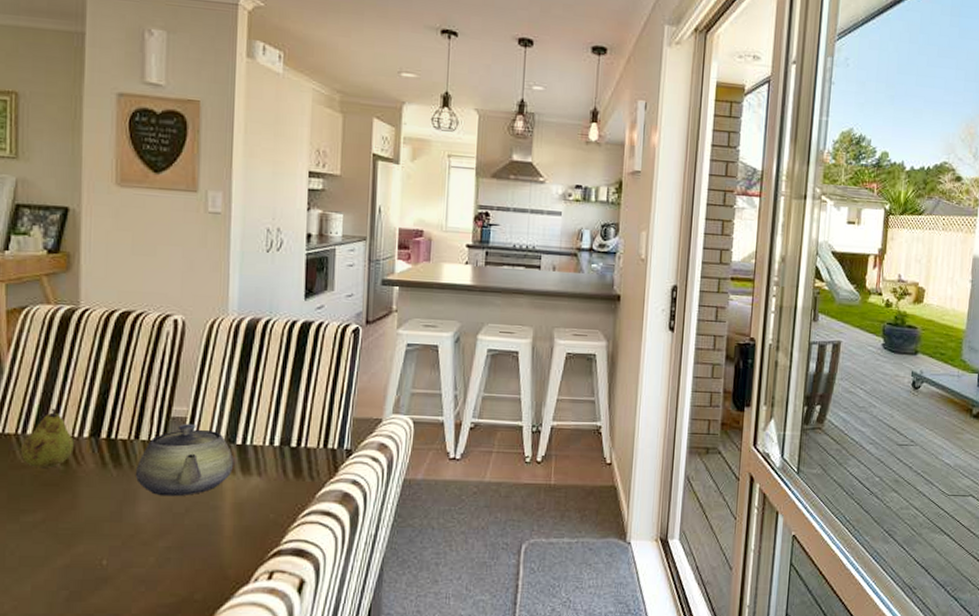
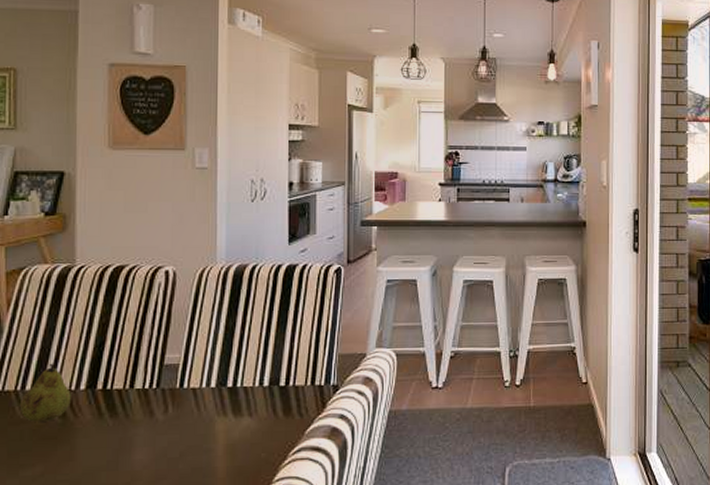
teapot: present [135,423,234,497] -> none [130,369,226,443]

